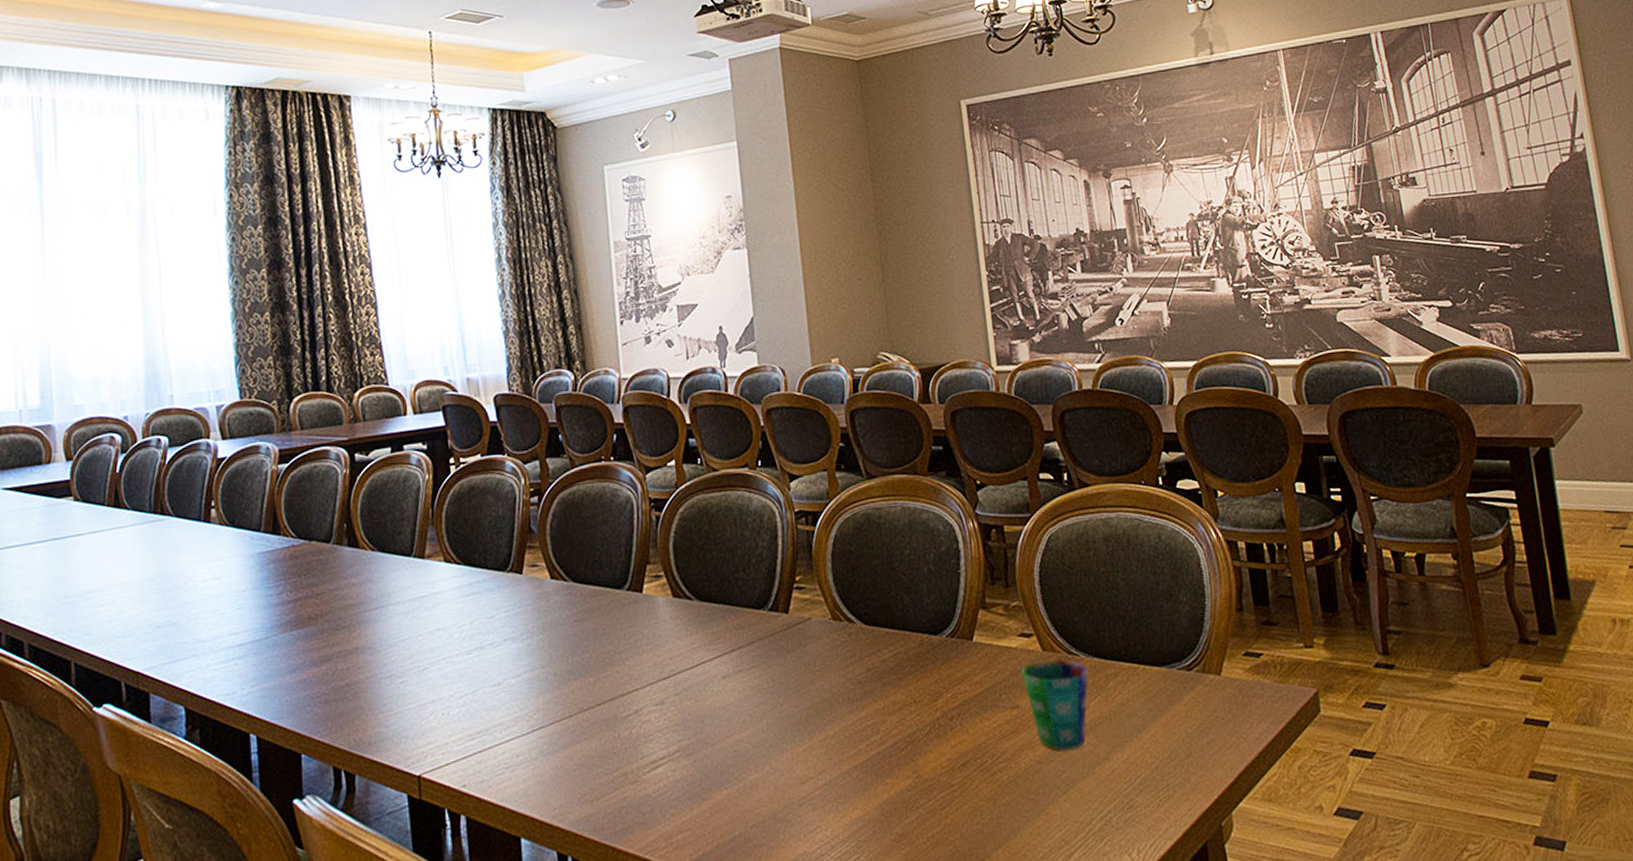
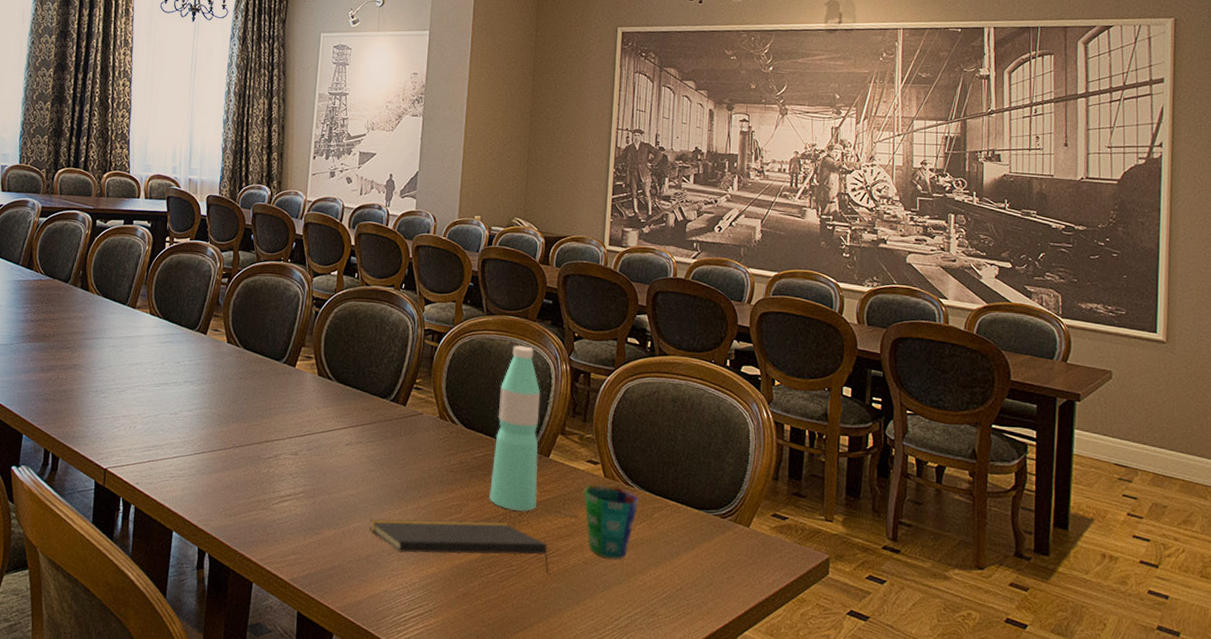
notepad: none [768,733,998,801] -> present [369,518,549,575]
water bottle: none [899,507,968,716] -> present [489,345,541,512]

